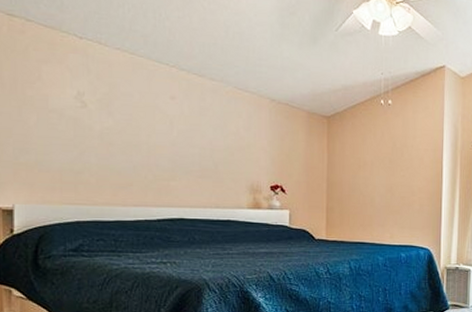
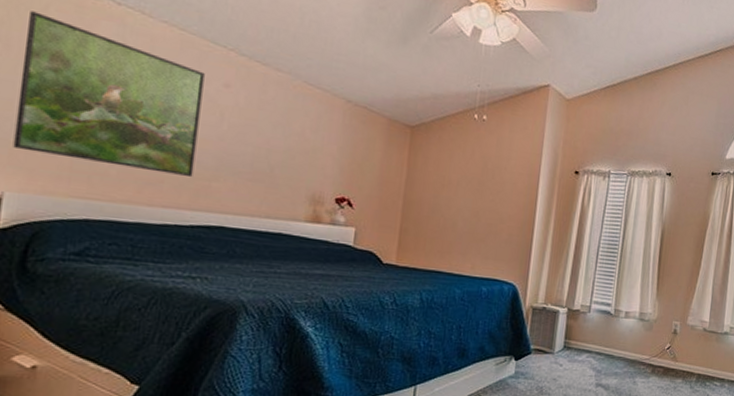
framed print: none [14,52,155,179] -> present [13,11,205,178]

